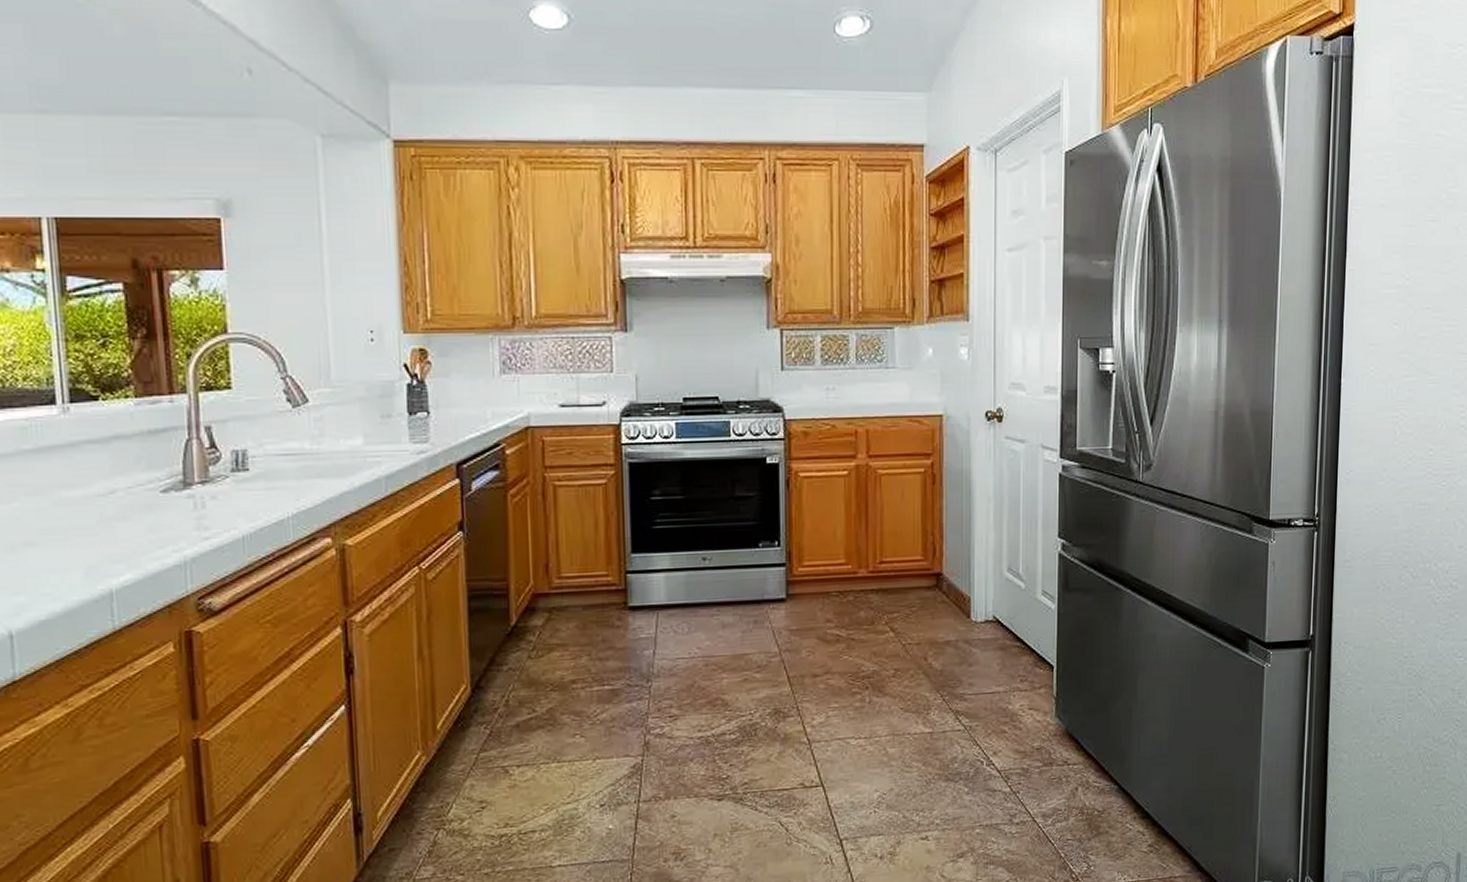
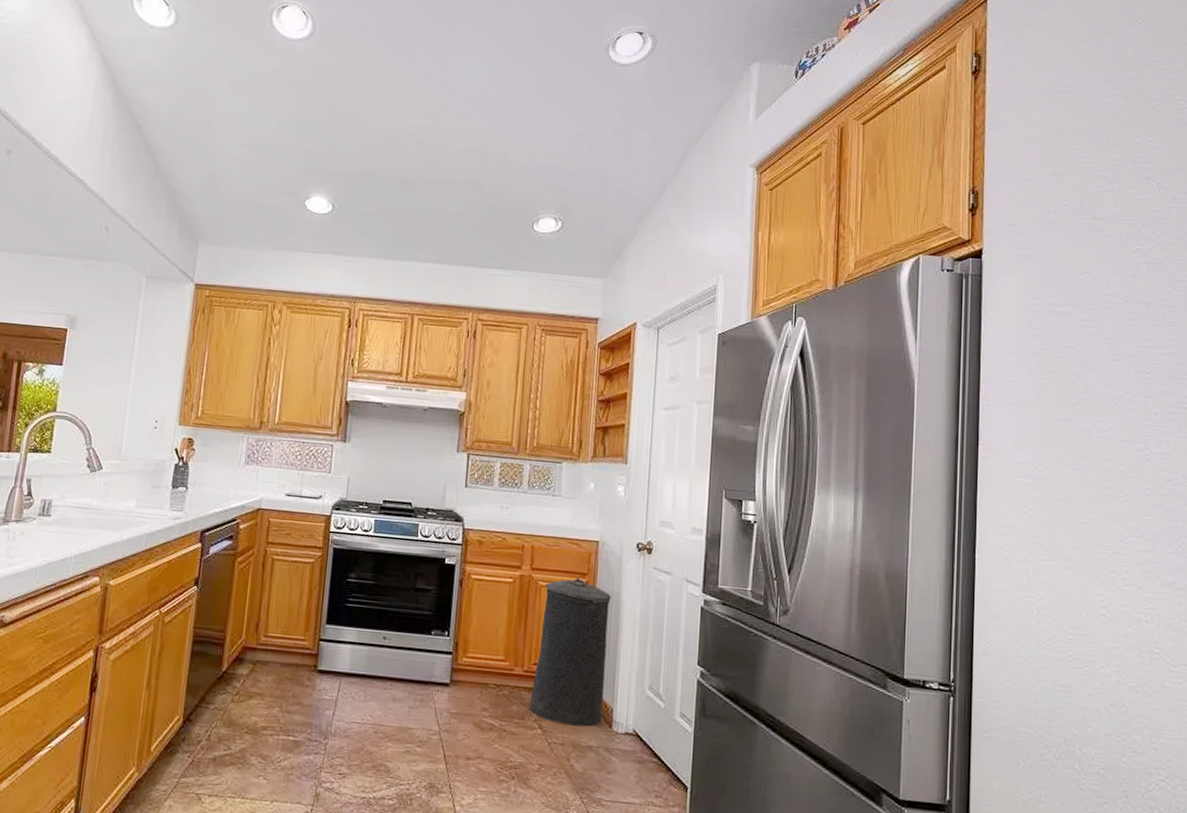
trash can: none [879,459,960,623] -> present [530,577,611,727]

